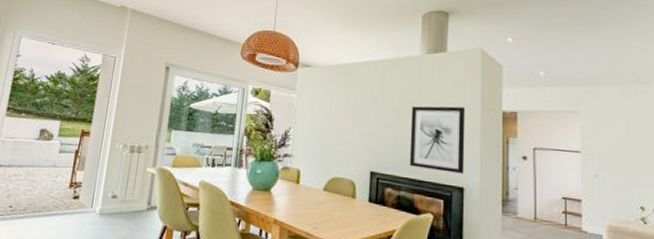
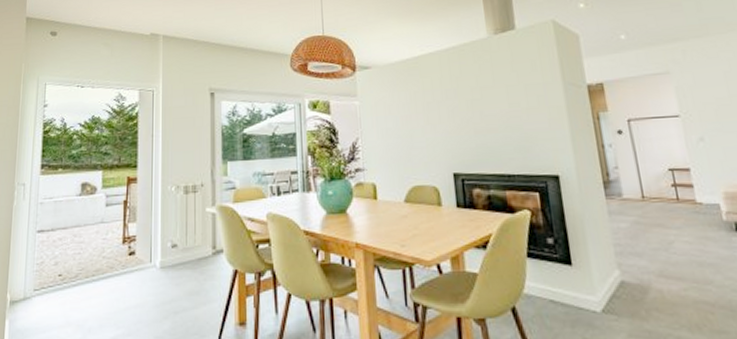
wall art: present [409,106,466,174] -> none [486,87,557,162]

